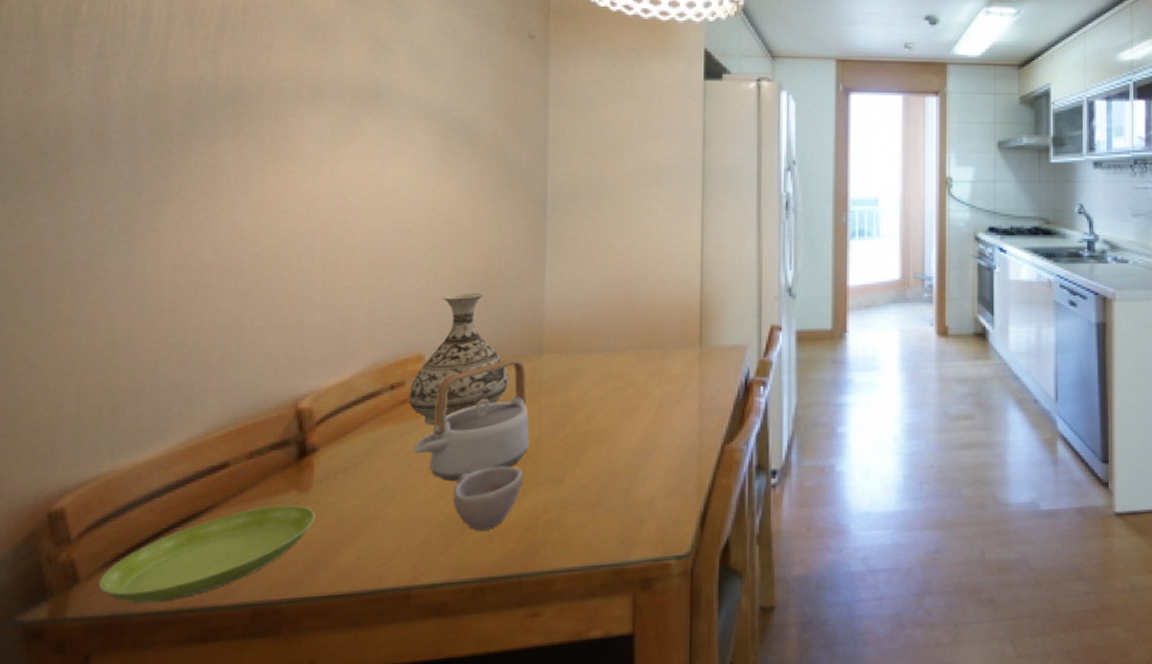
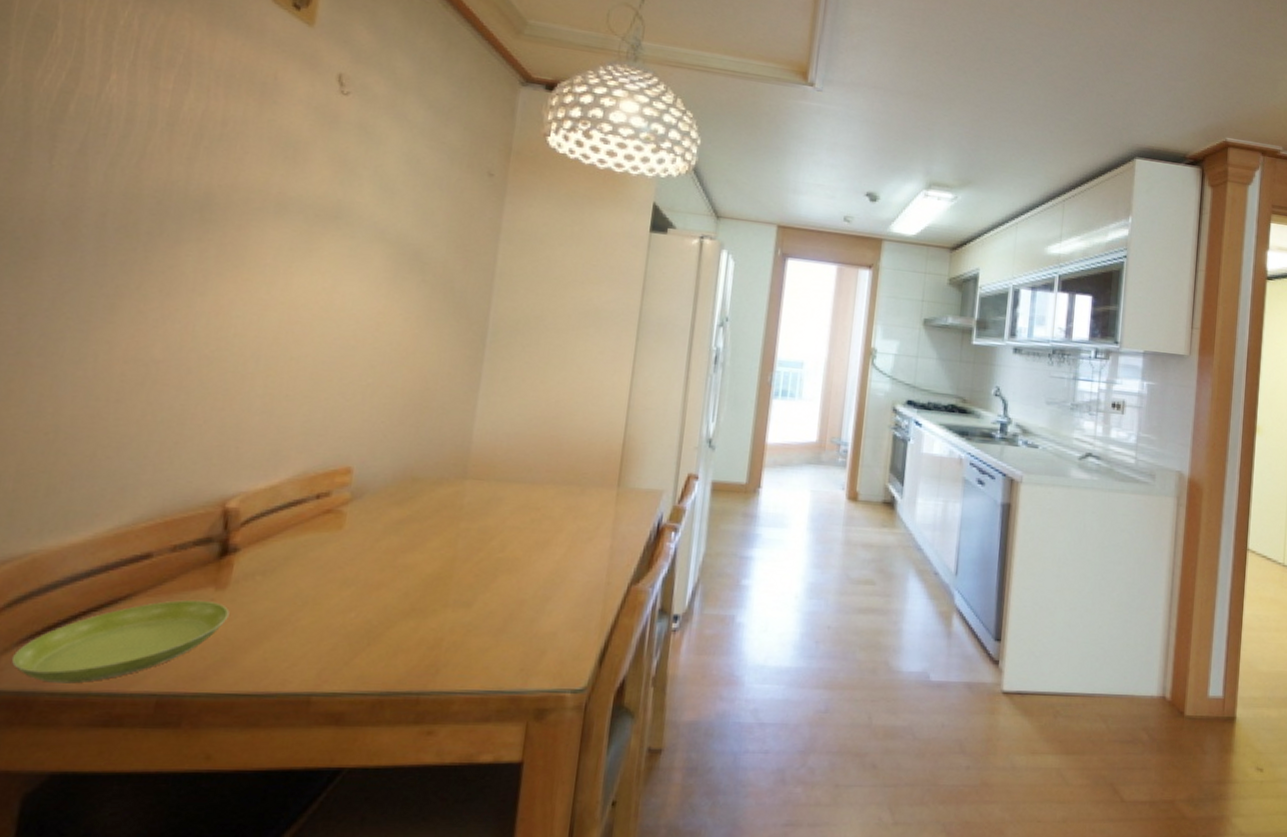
vase: present [408,292,508,425] -> none [332,412,431,537]
teapot: present [413,359,530,482] -> none [331,481,448,595]
cup: present [452,465,524,532] -> none [362,583,435,646]

